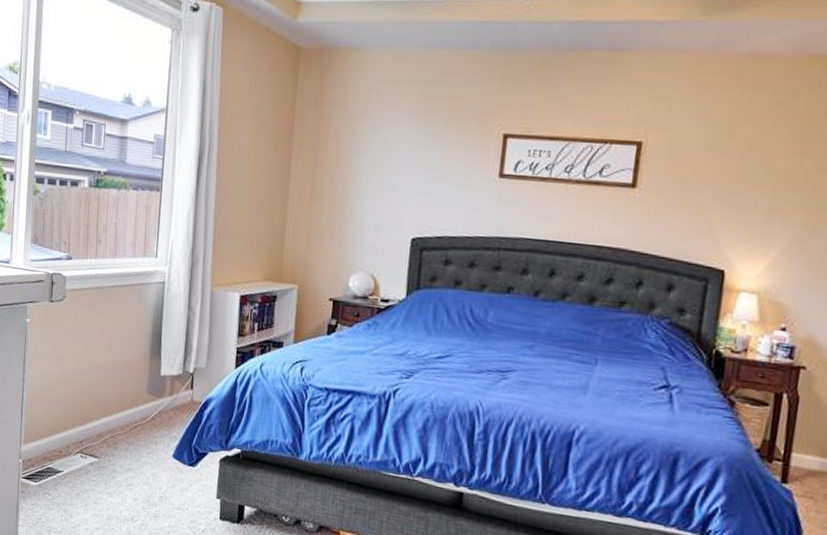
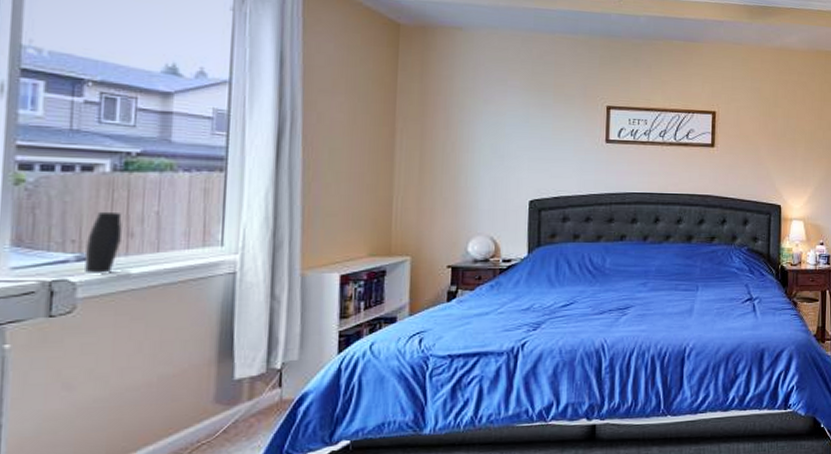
vase: none [71,220,94,272] -> present [85,211,123,273]

